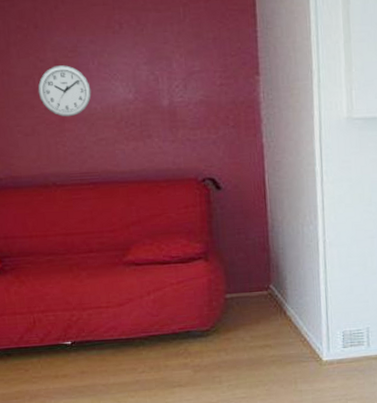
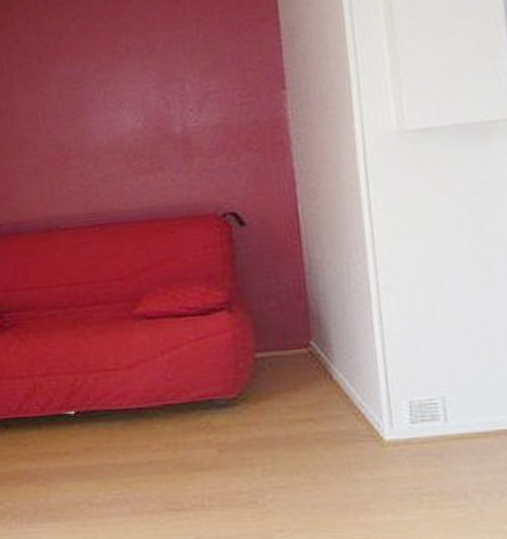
wall clock: present [38,65,92,117] -> none [41,97,97,153]

